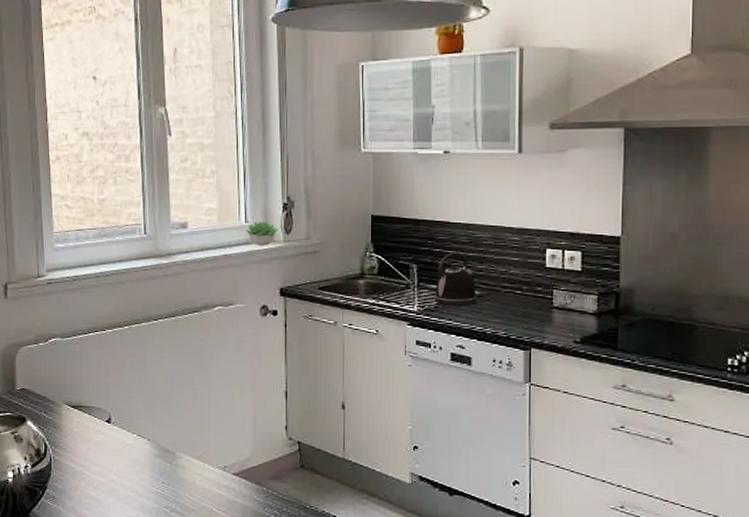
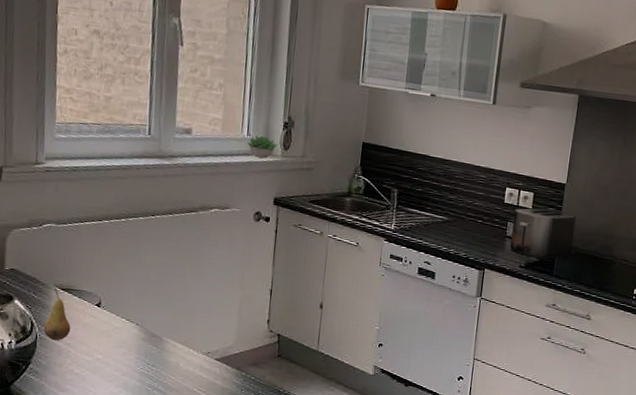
fruit: none [58,405,83,463] -> present [44,287,71,341]
kettle: present [434,251,477,305] -> none [409,181,446,229]
toaster: none [560,269,640,332] -> present [510,208,577,260]

